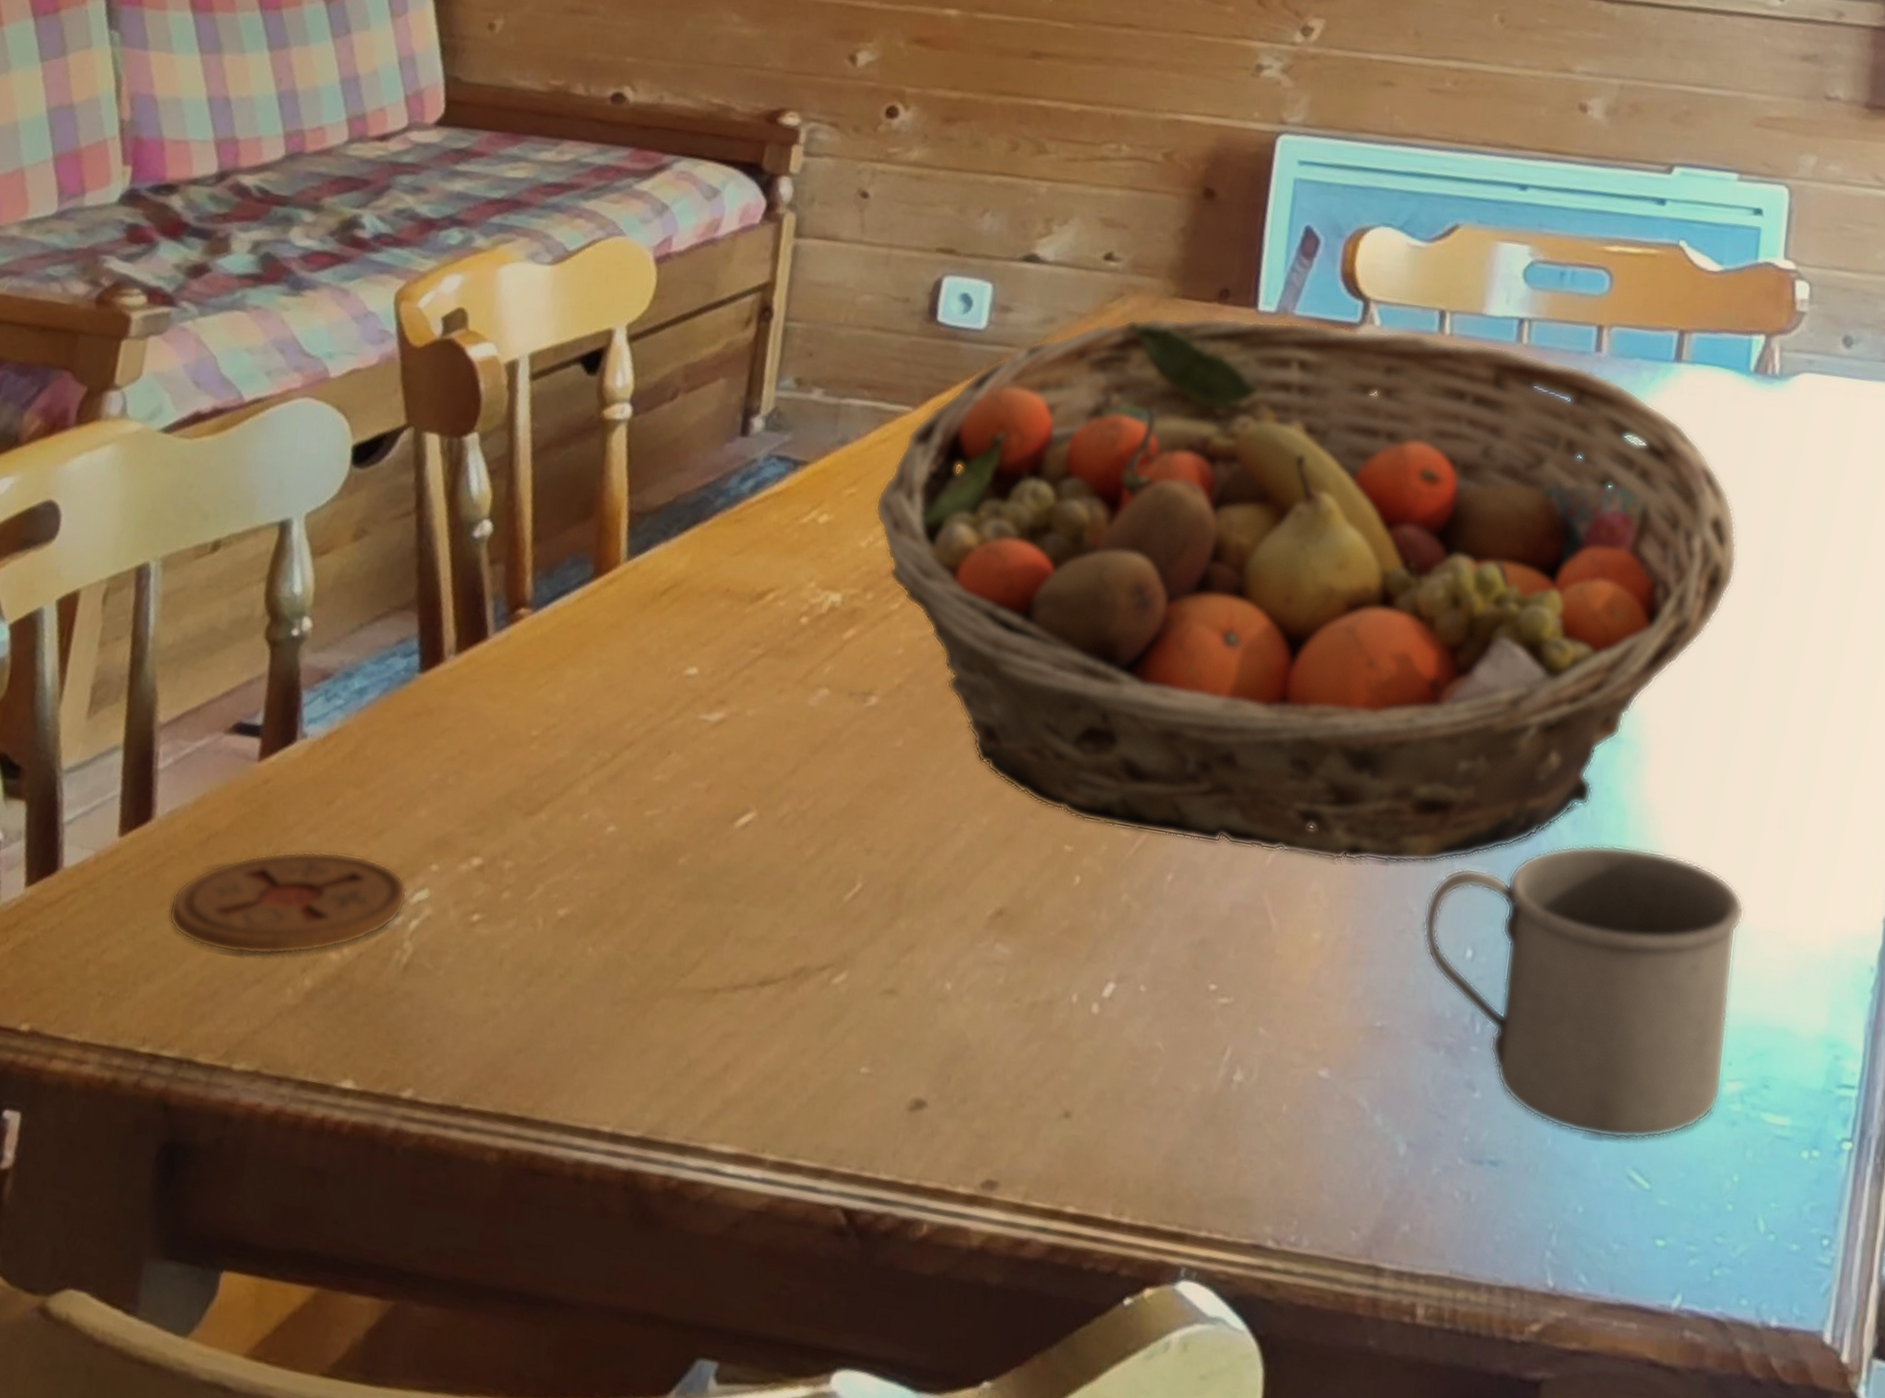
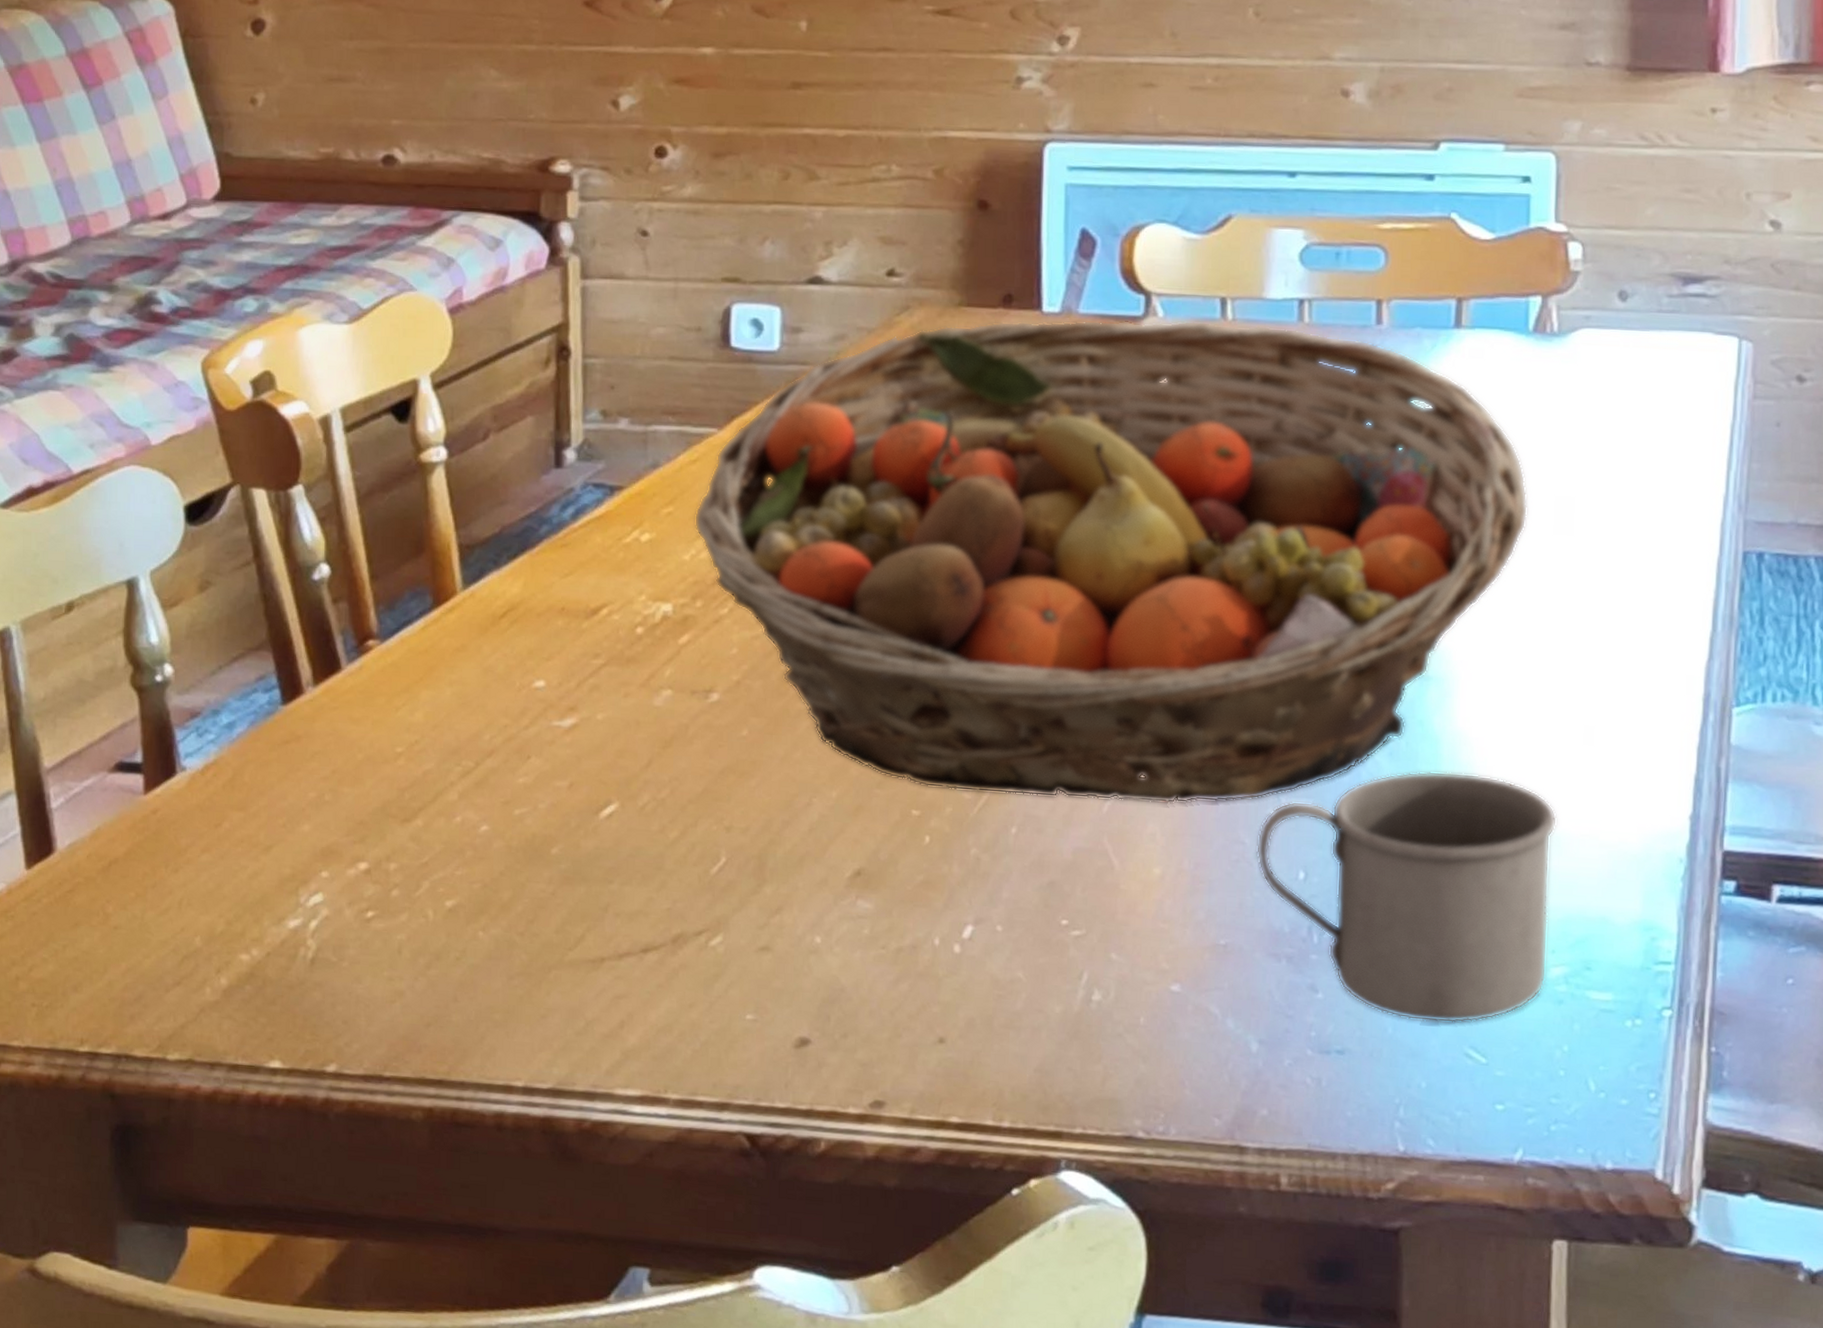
coaster: present [168,851,408,955] -> none [85,868,303,962]

